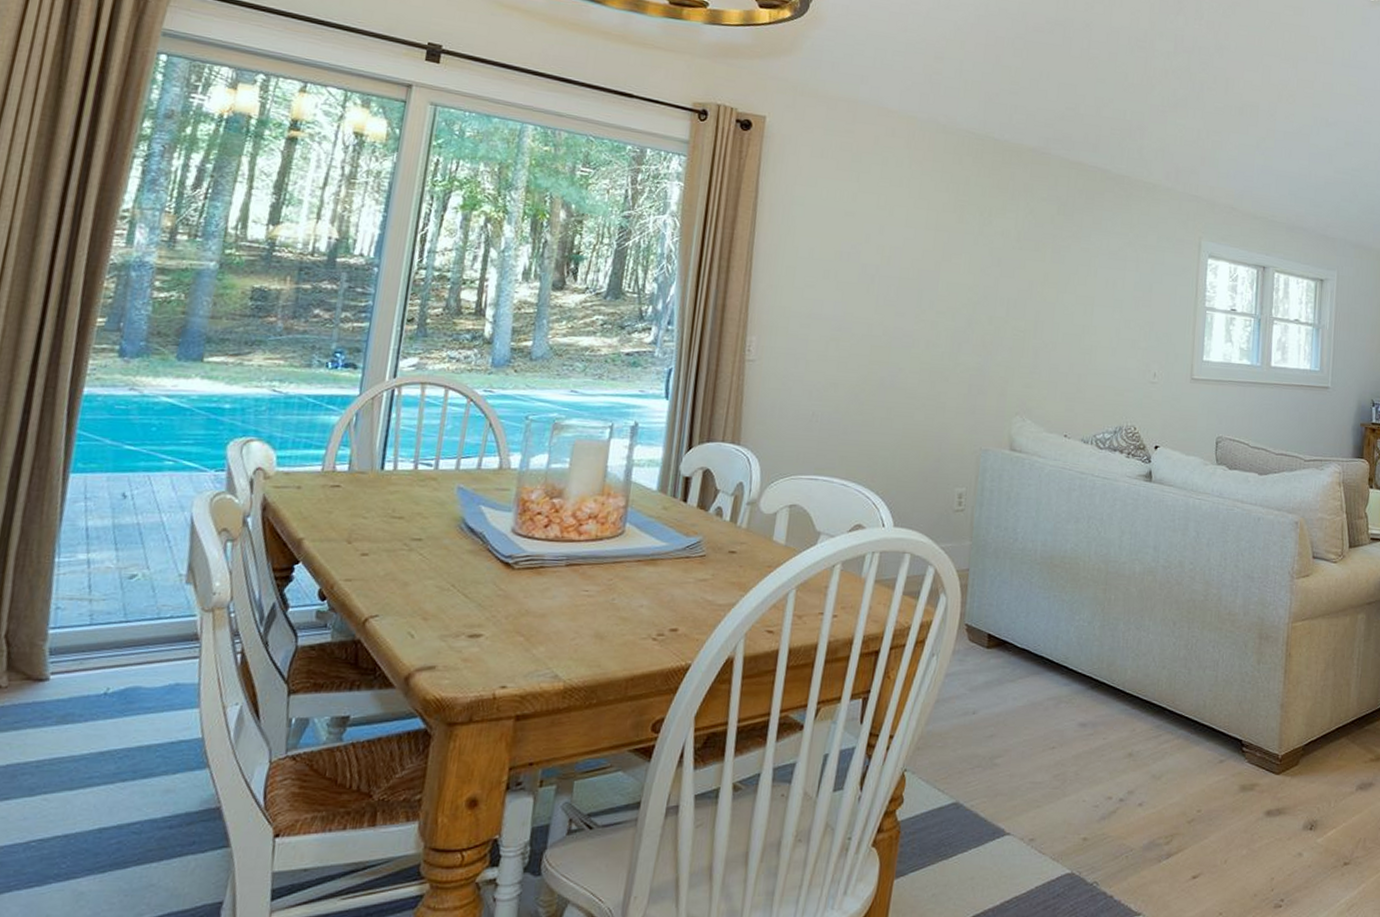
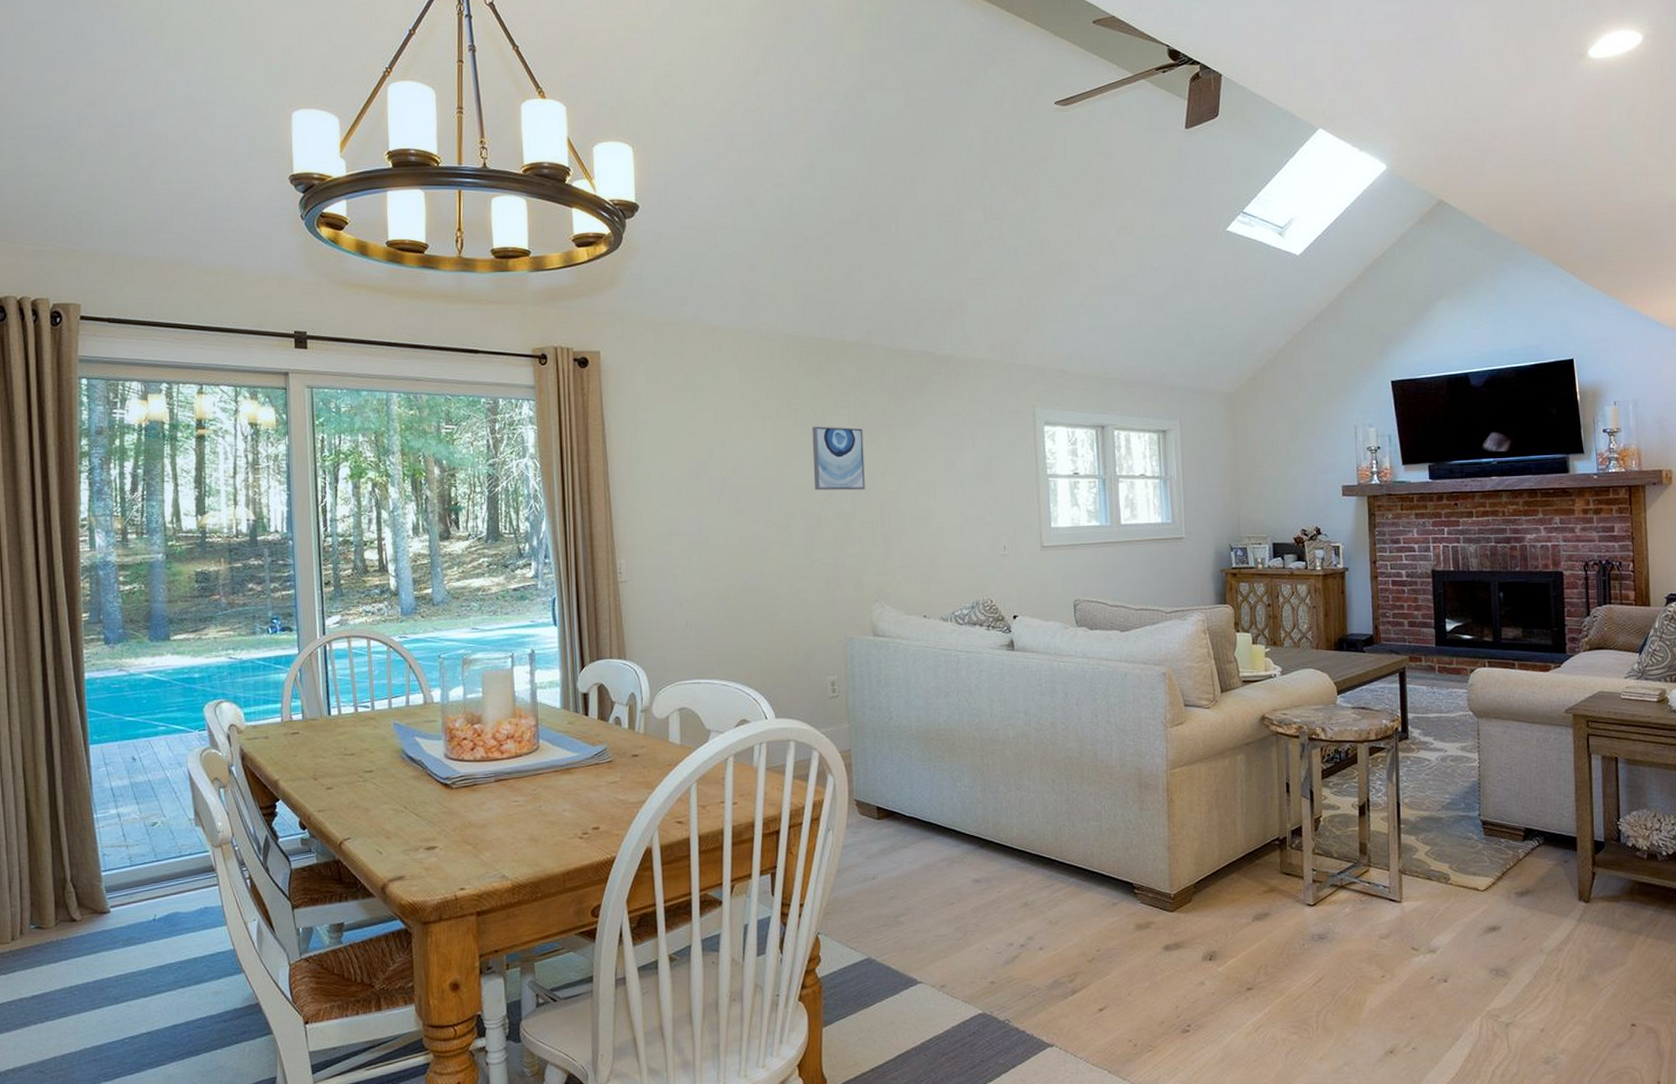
wall art: none [970,226,1028,298] -> present [812,426,865,491]

